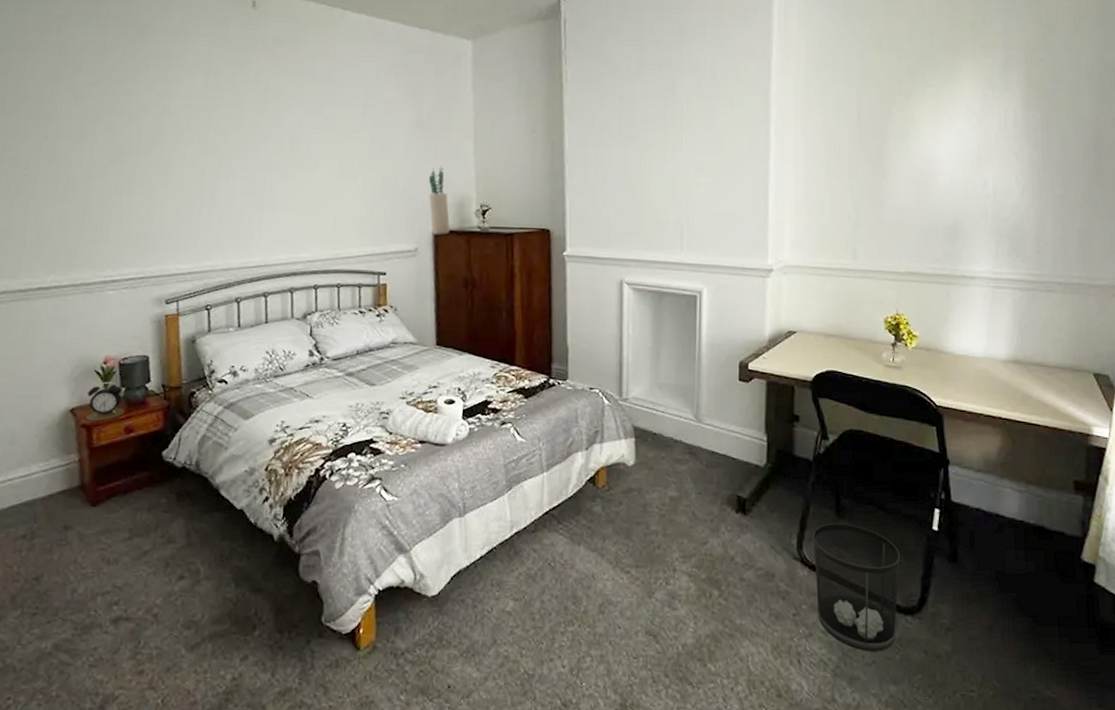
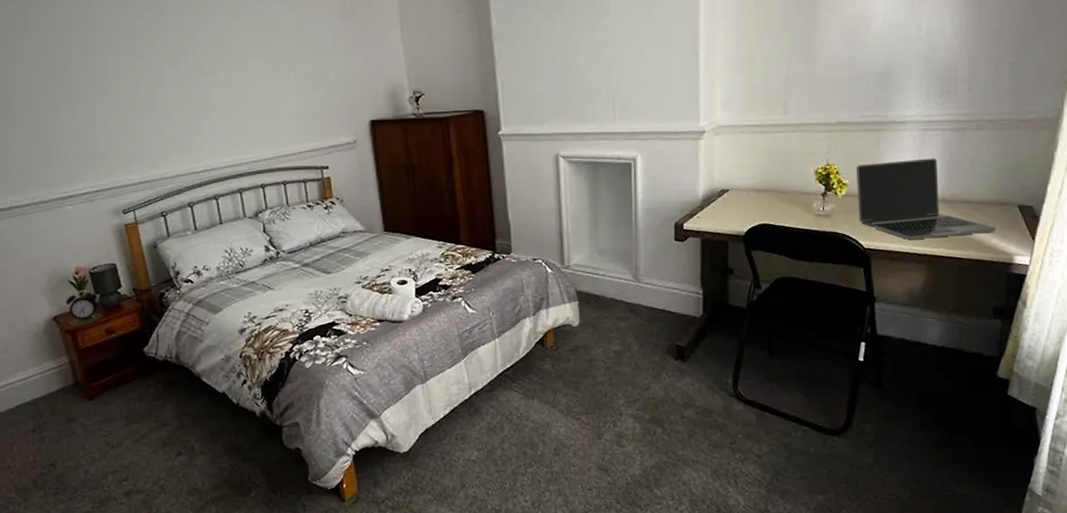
vase: present [428,166,450,235] -> none [359,56,386,126]
waste bin: present [813,523,901,651] -> none [747,361,829,469]
laptop: none [926,316,1072,401] -> present [856,158,996,240]

